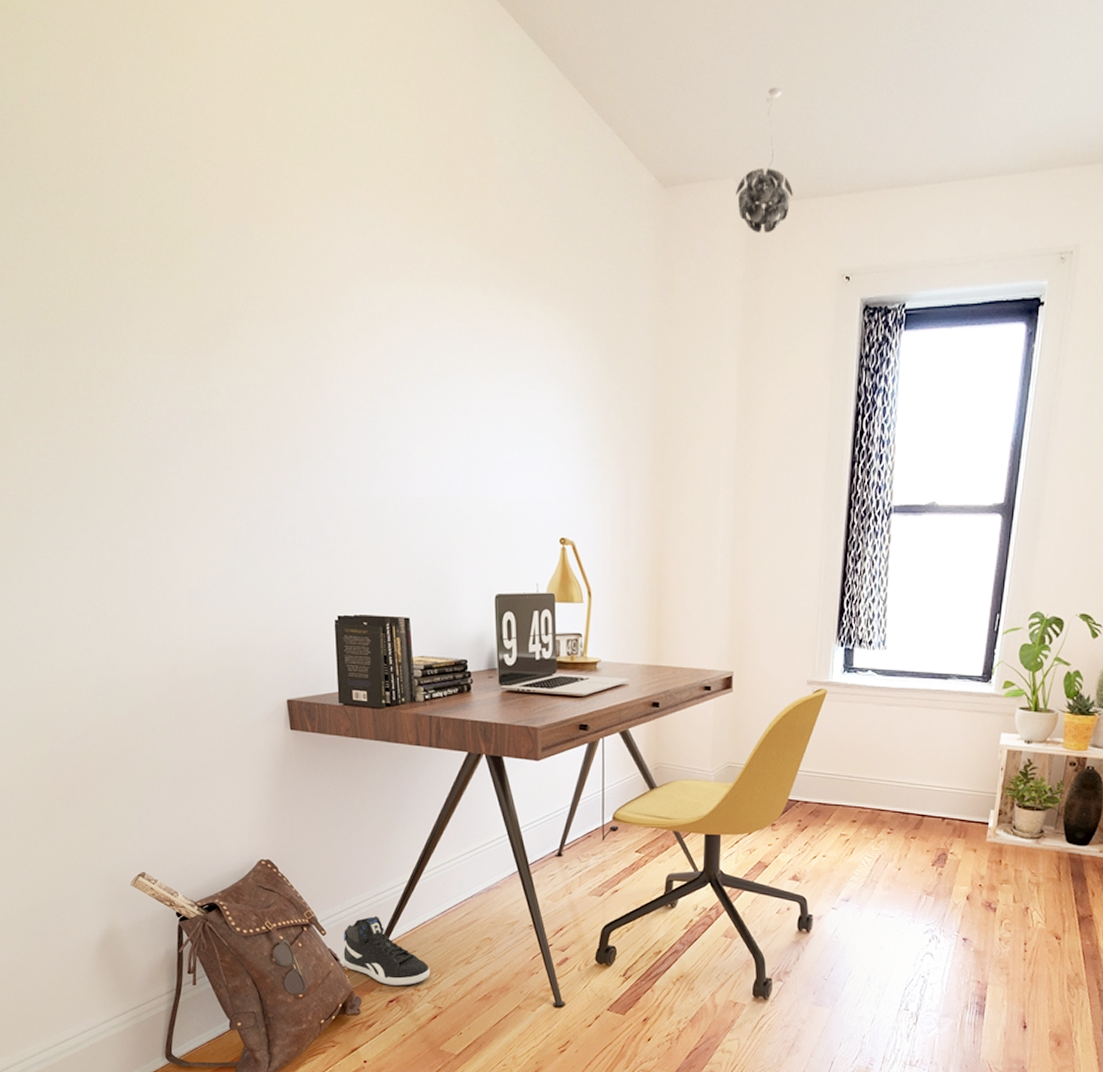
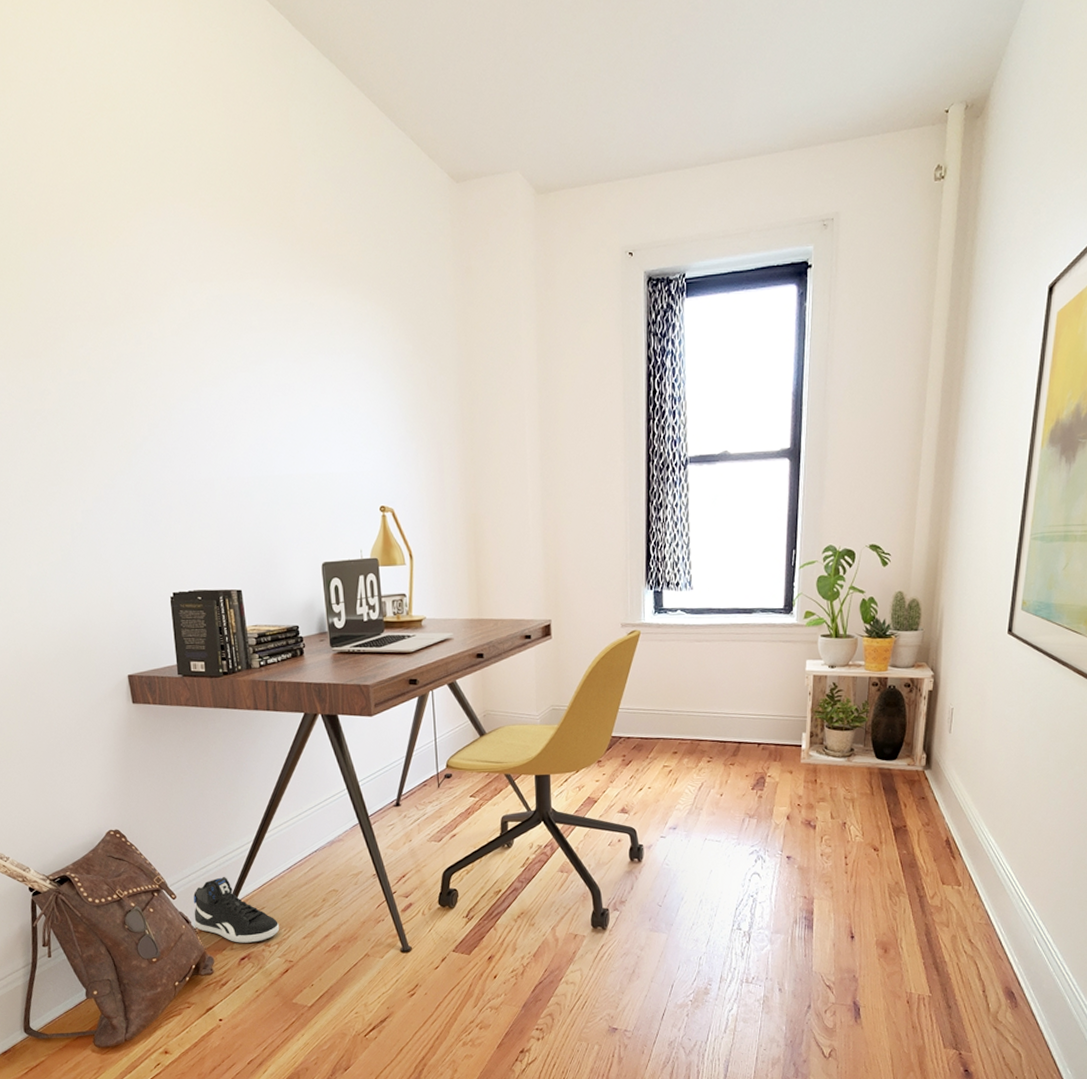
pendant light: present [736,87,793,233] -> none [523,88,575,219]

